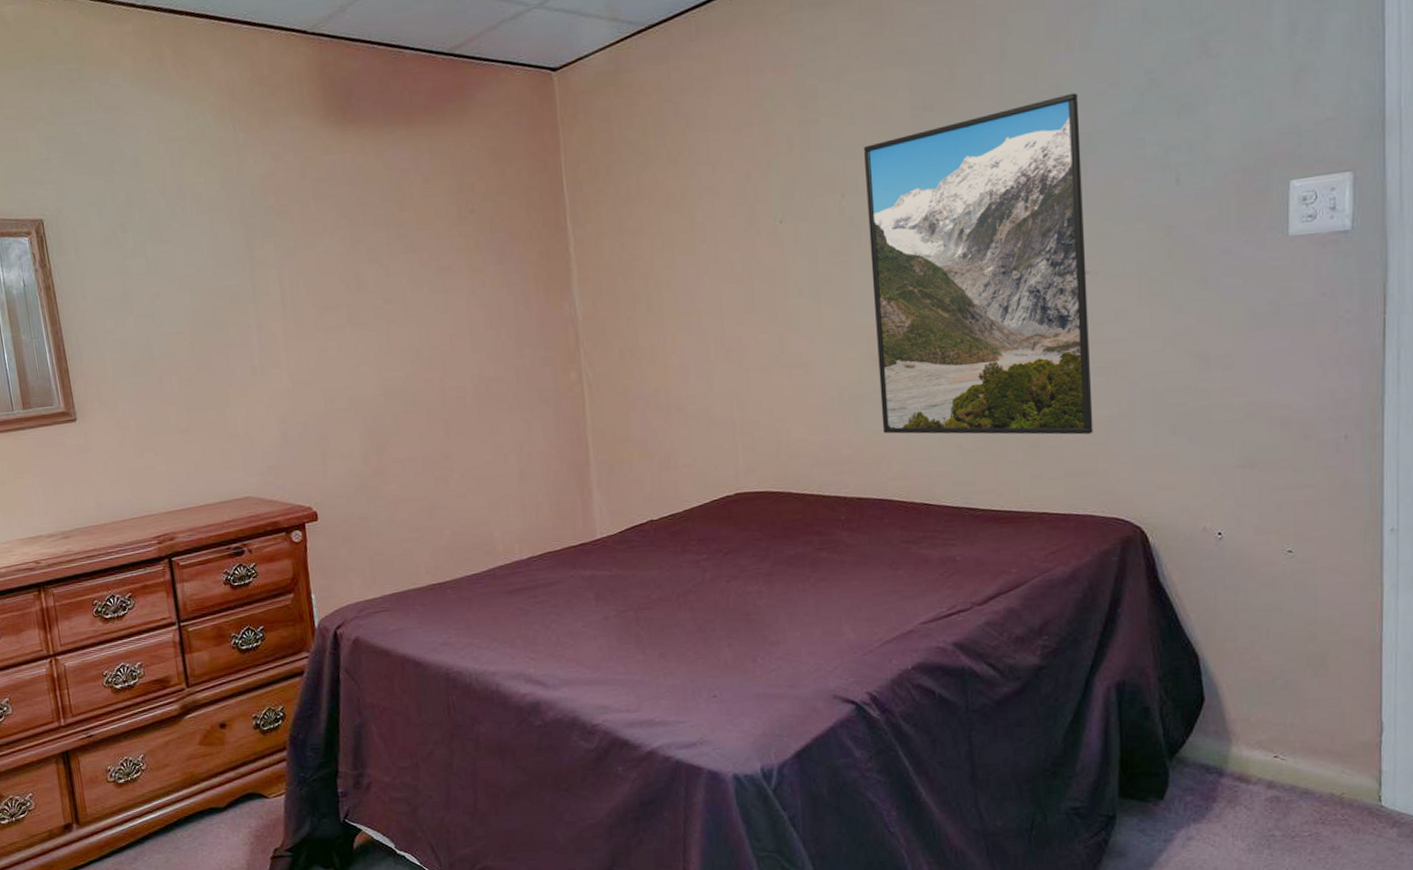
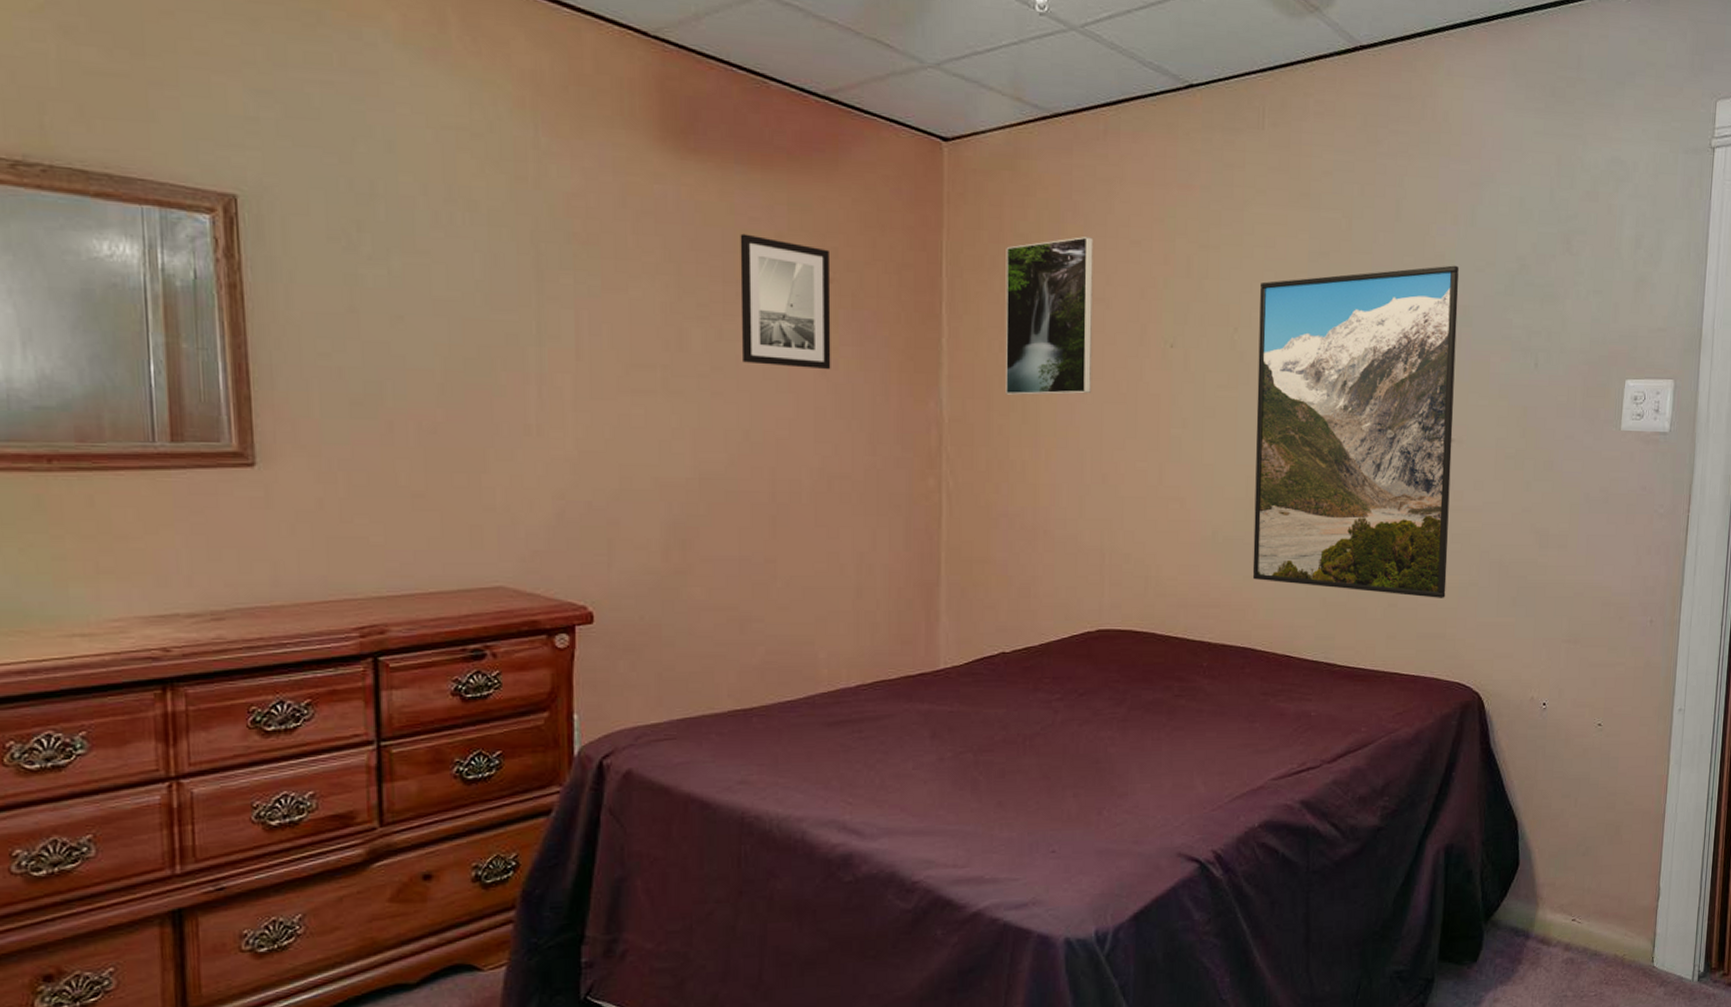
wall art: none [394,183,479,293] -> present [740,233,831,370]
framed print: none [617,133,709,289] -> present [1005,237,1094,395]

